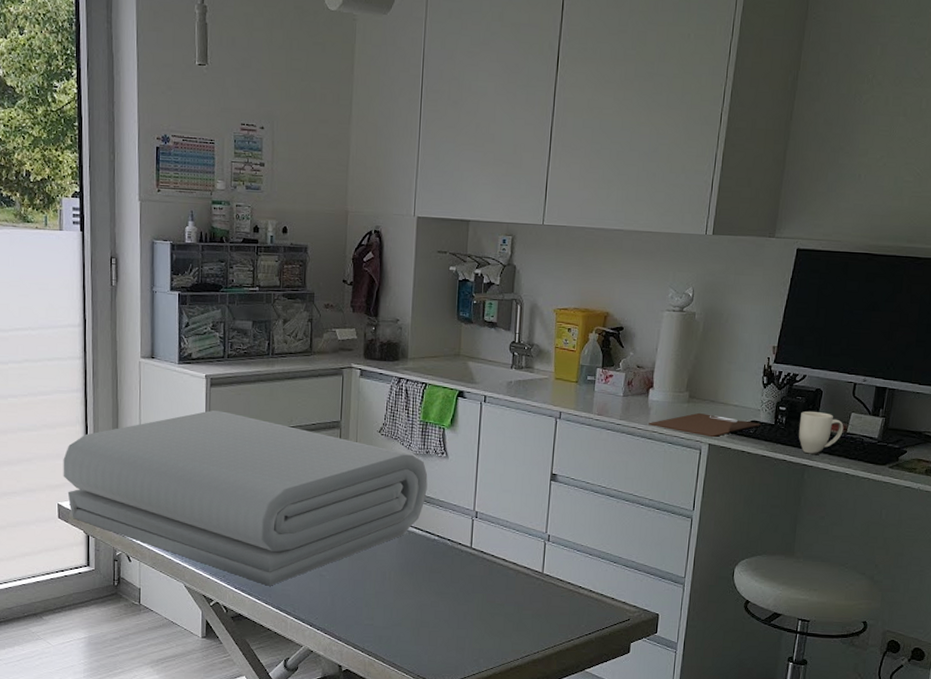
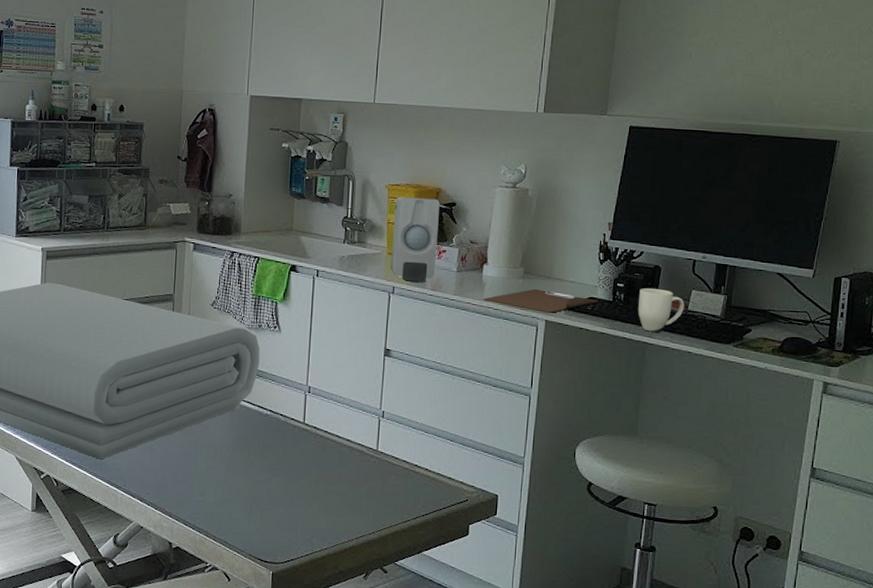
soap dispenser: none [558,321,607,407] -> present [391,196,440,282]

